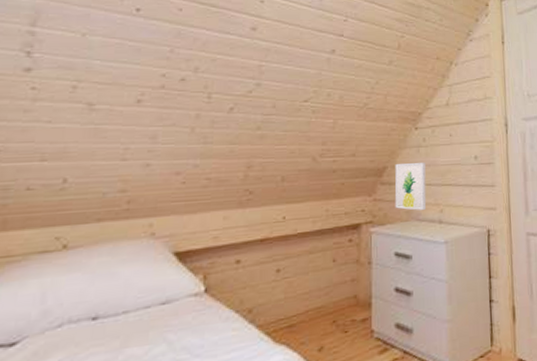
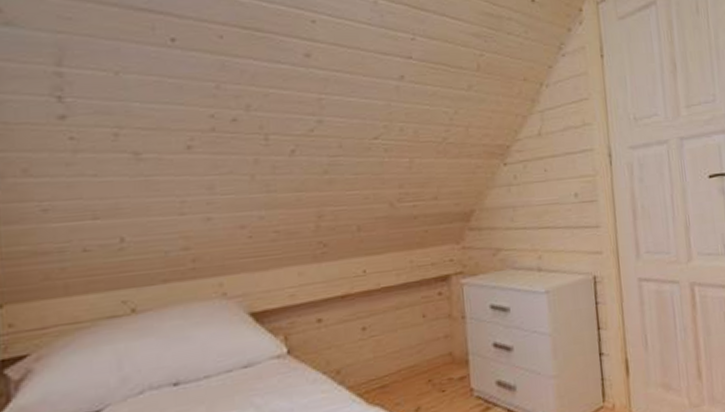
wall art: present [394,163,427,210] -> none [484,203,523,258]

